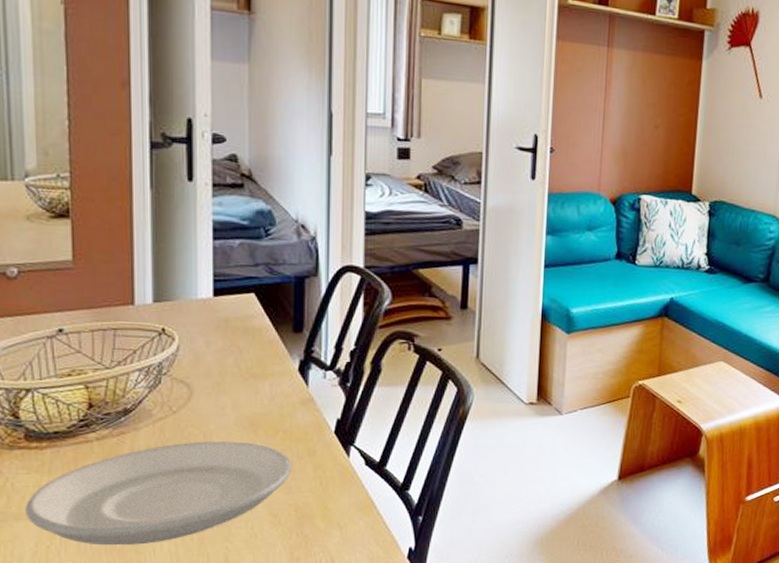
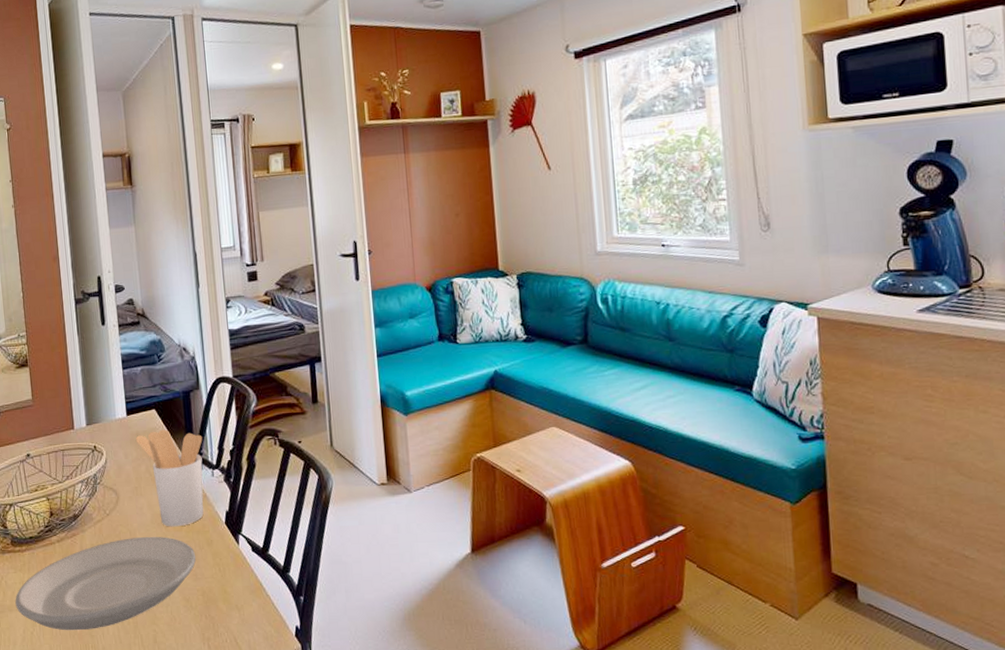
utensil holder: none [223,318,316,433] -> present [135,429,204,527]

